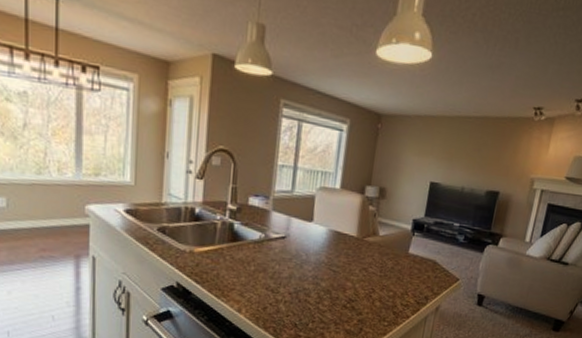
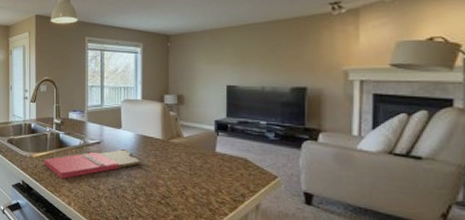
cutting board: none [210,245,331,280] -> present [44,148,141,179]

